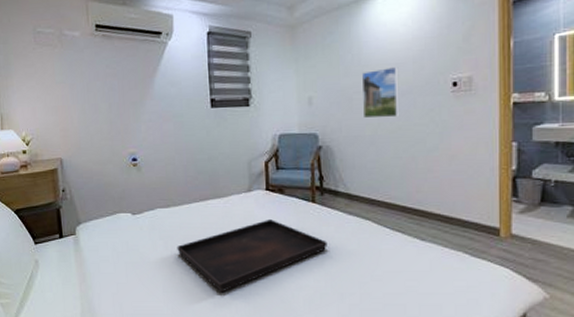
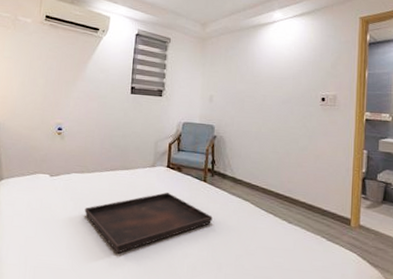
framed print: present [361,67,398,119] -> none [252,80,281,120]

